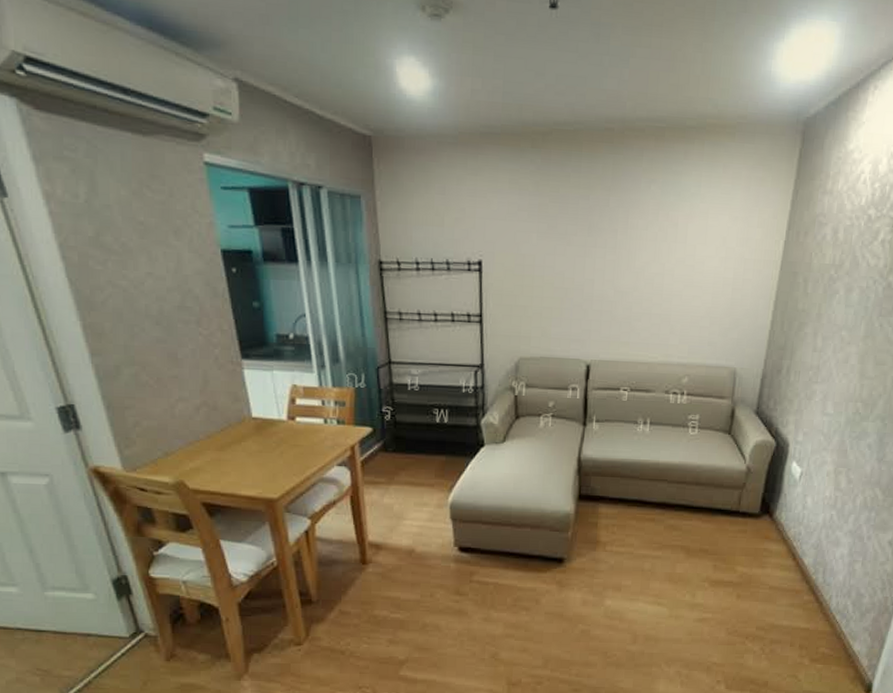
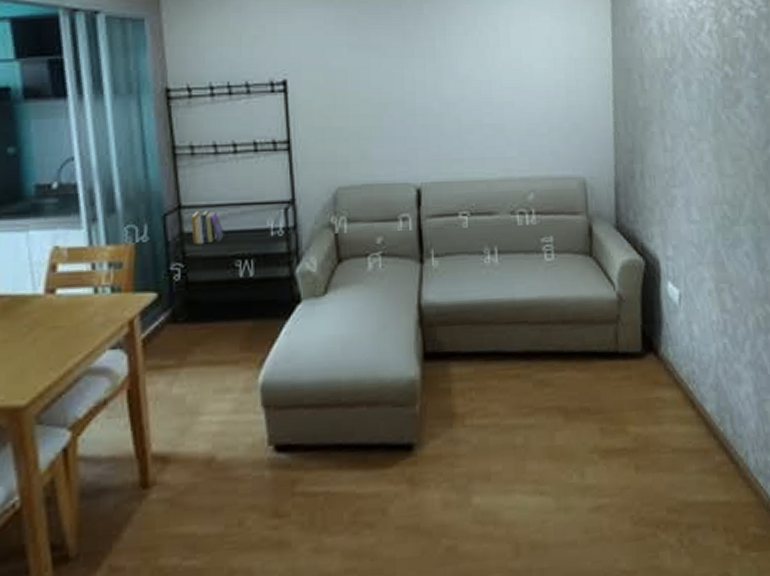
books: none [399,366,425,394] -> present [191,209,225,245]

